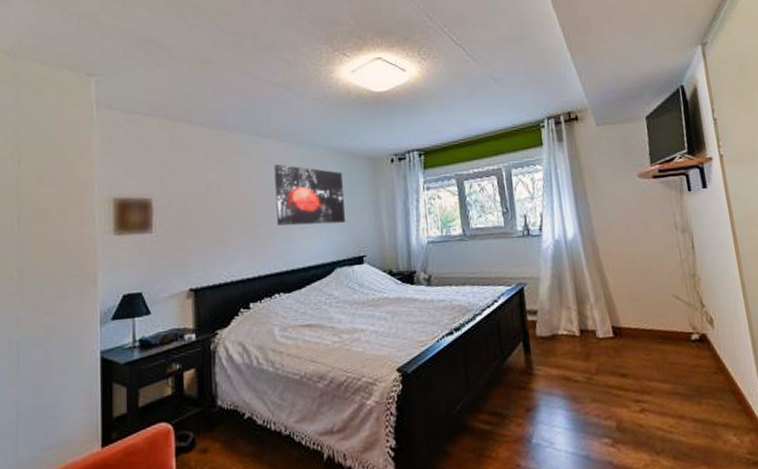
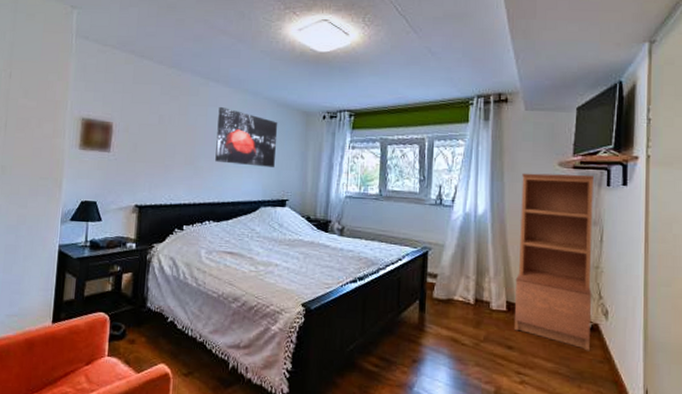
bookshelf: none [605,182,703,365] -> present [514,173,595,352]

